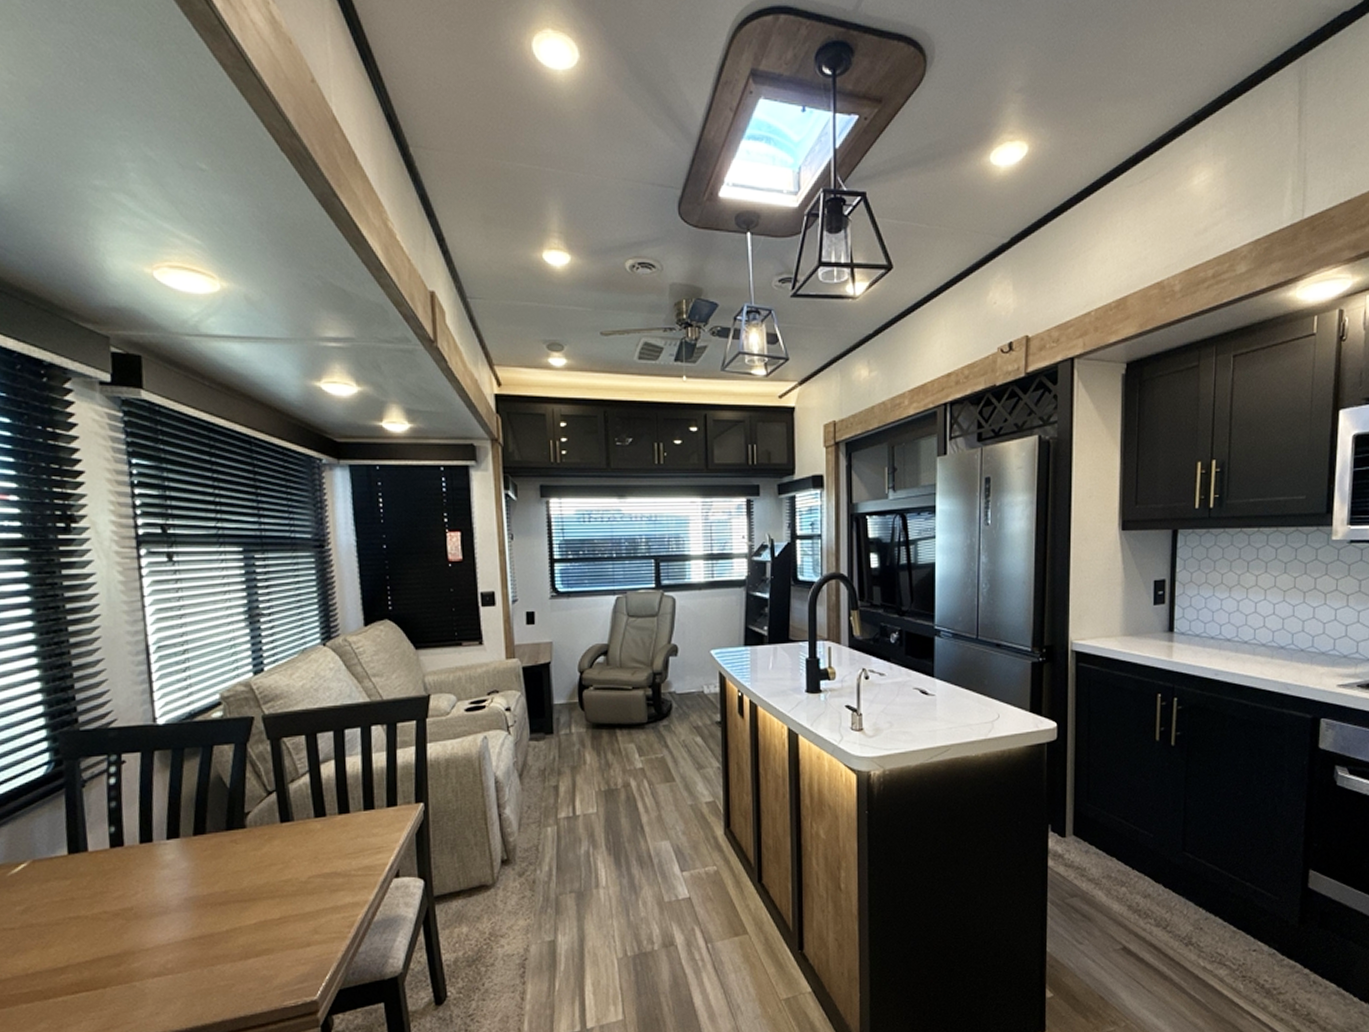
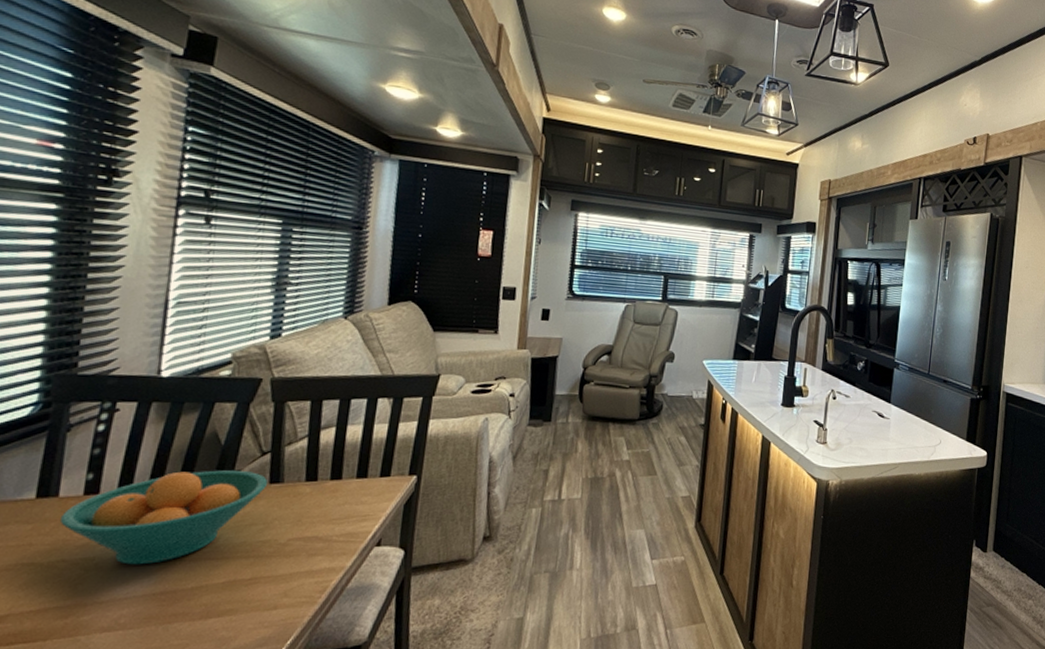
fruit bowl: none [93,812,279,912] -> present [59,470,269,565]

